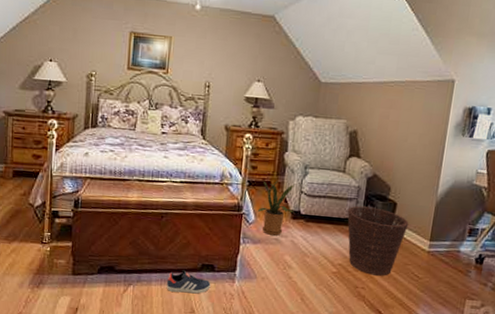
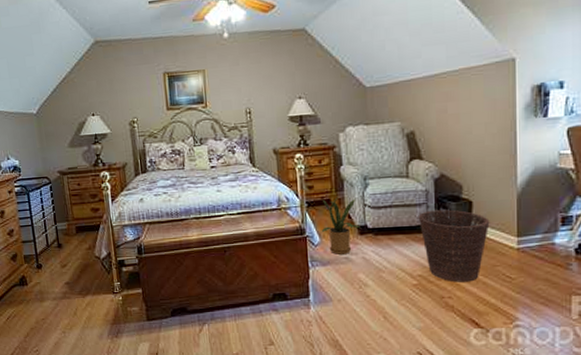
sneaker: present [166,270,211,294] -> none [240,302,286,326]

